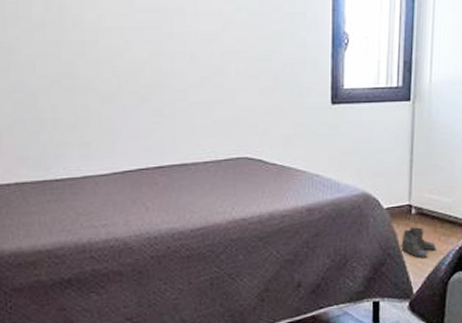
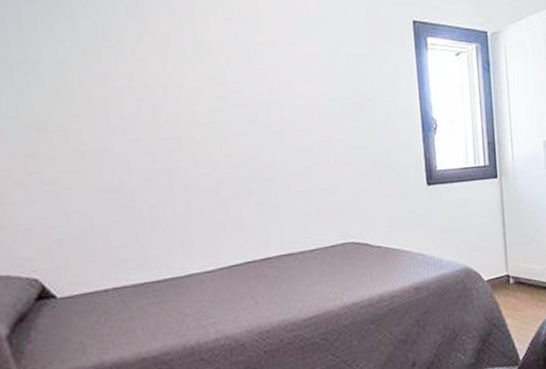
boots: present [399,227,436,258] -> none [503,295,536,325]

